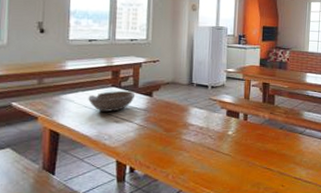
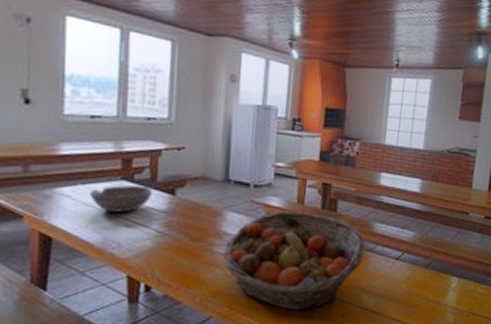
fruit basket: none [189,106,297,183] -> present [223,211,365,311]

